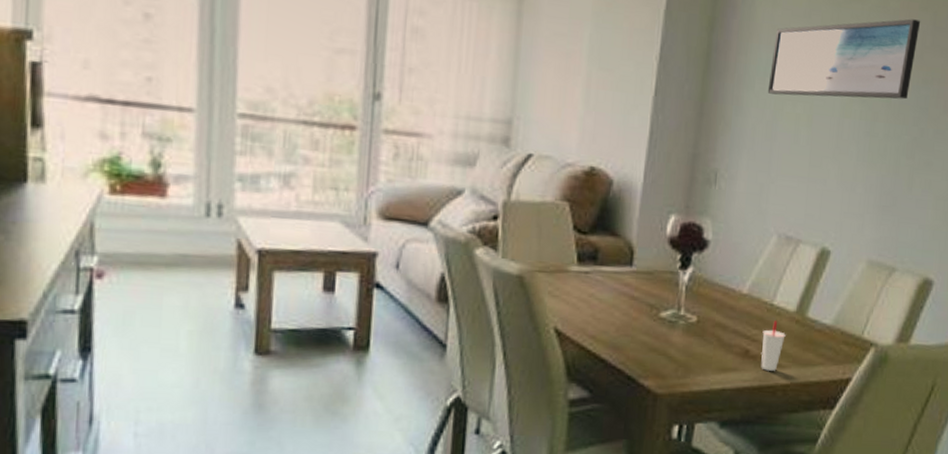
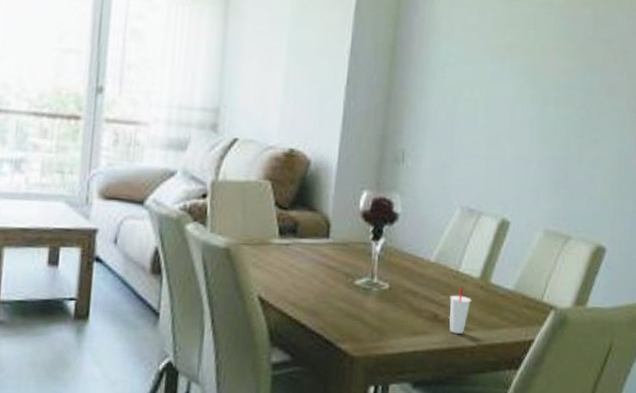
wall art: present [767,19,921,100] -> none [447,14,583,85]

